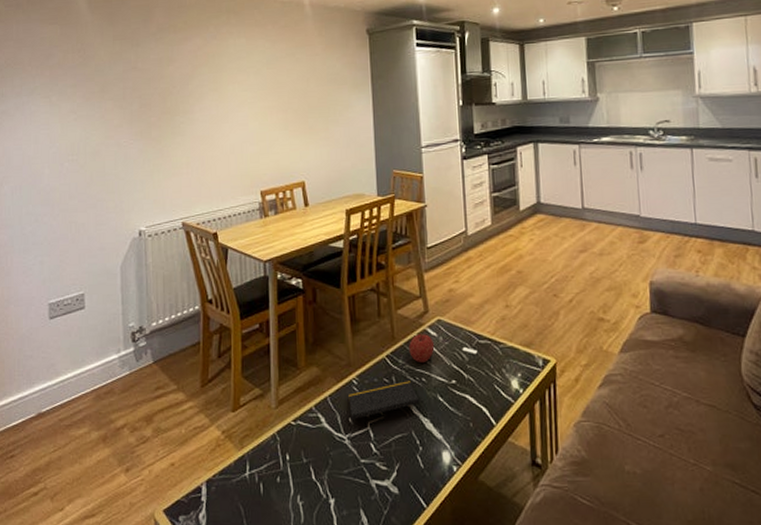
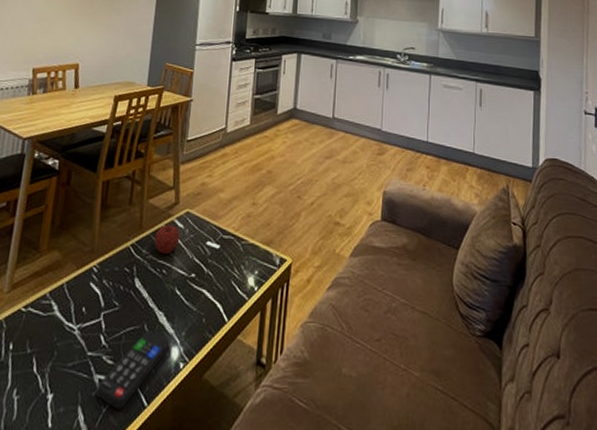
notepad: present [348,379,420,419] -> none [85,270,157,309]
remote control: none [375,435,441,512] -> present [97,328,171,410]

